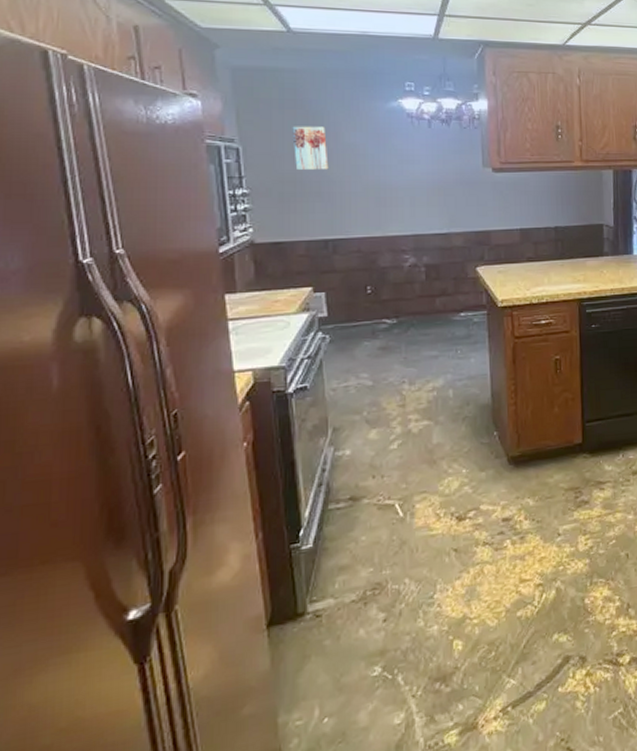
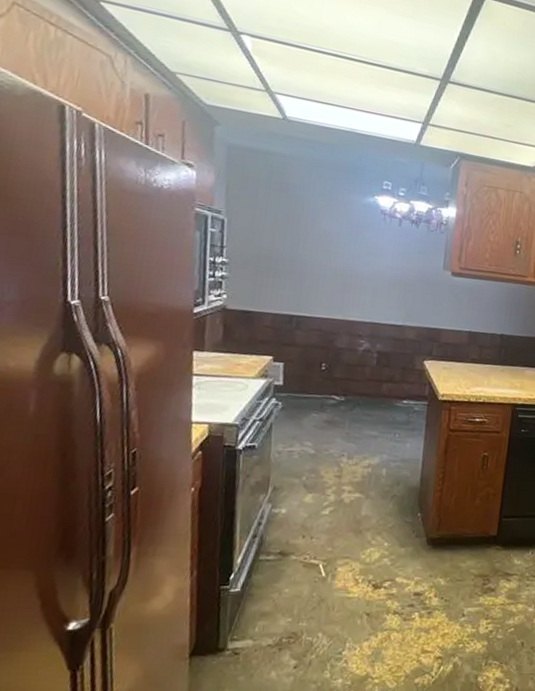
wall art: present [292,126,329,170] -> none [273,206,305,251]

